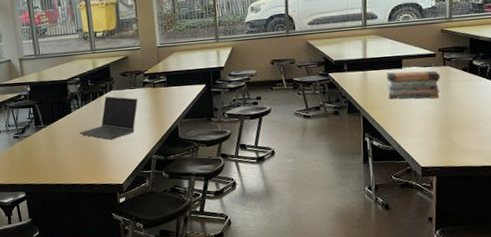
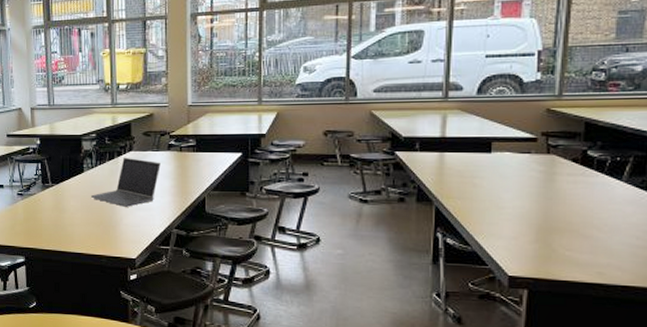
book stack: present [386,70,441,99] -> none [468,157,543,193]

